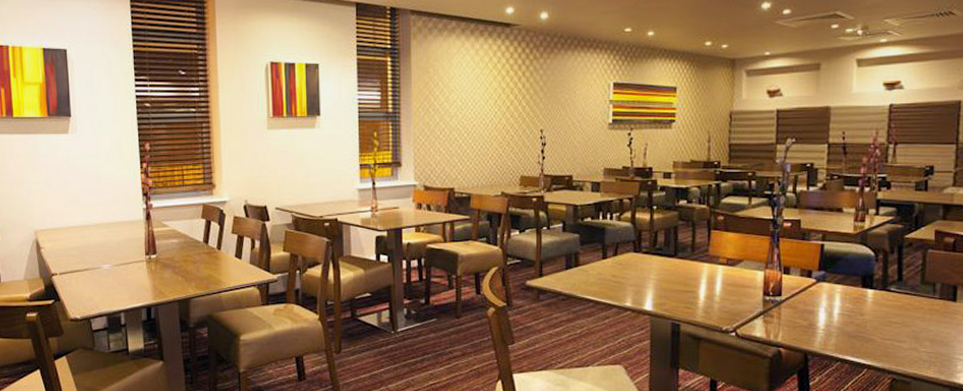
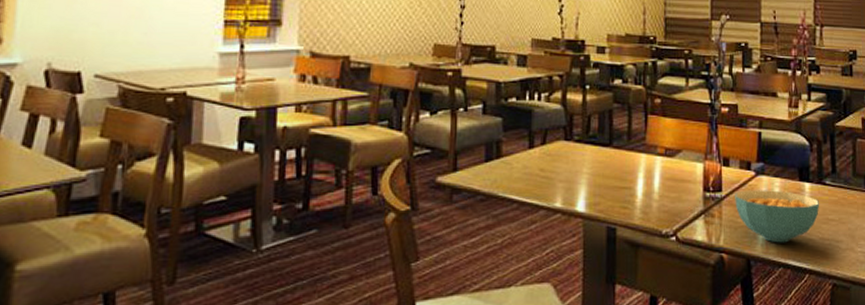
cereal bowl: none [794,295,883,341] -> present [735,190,820,243]

